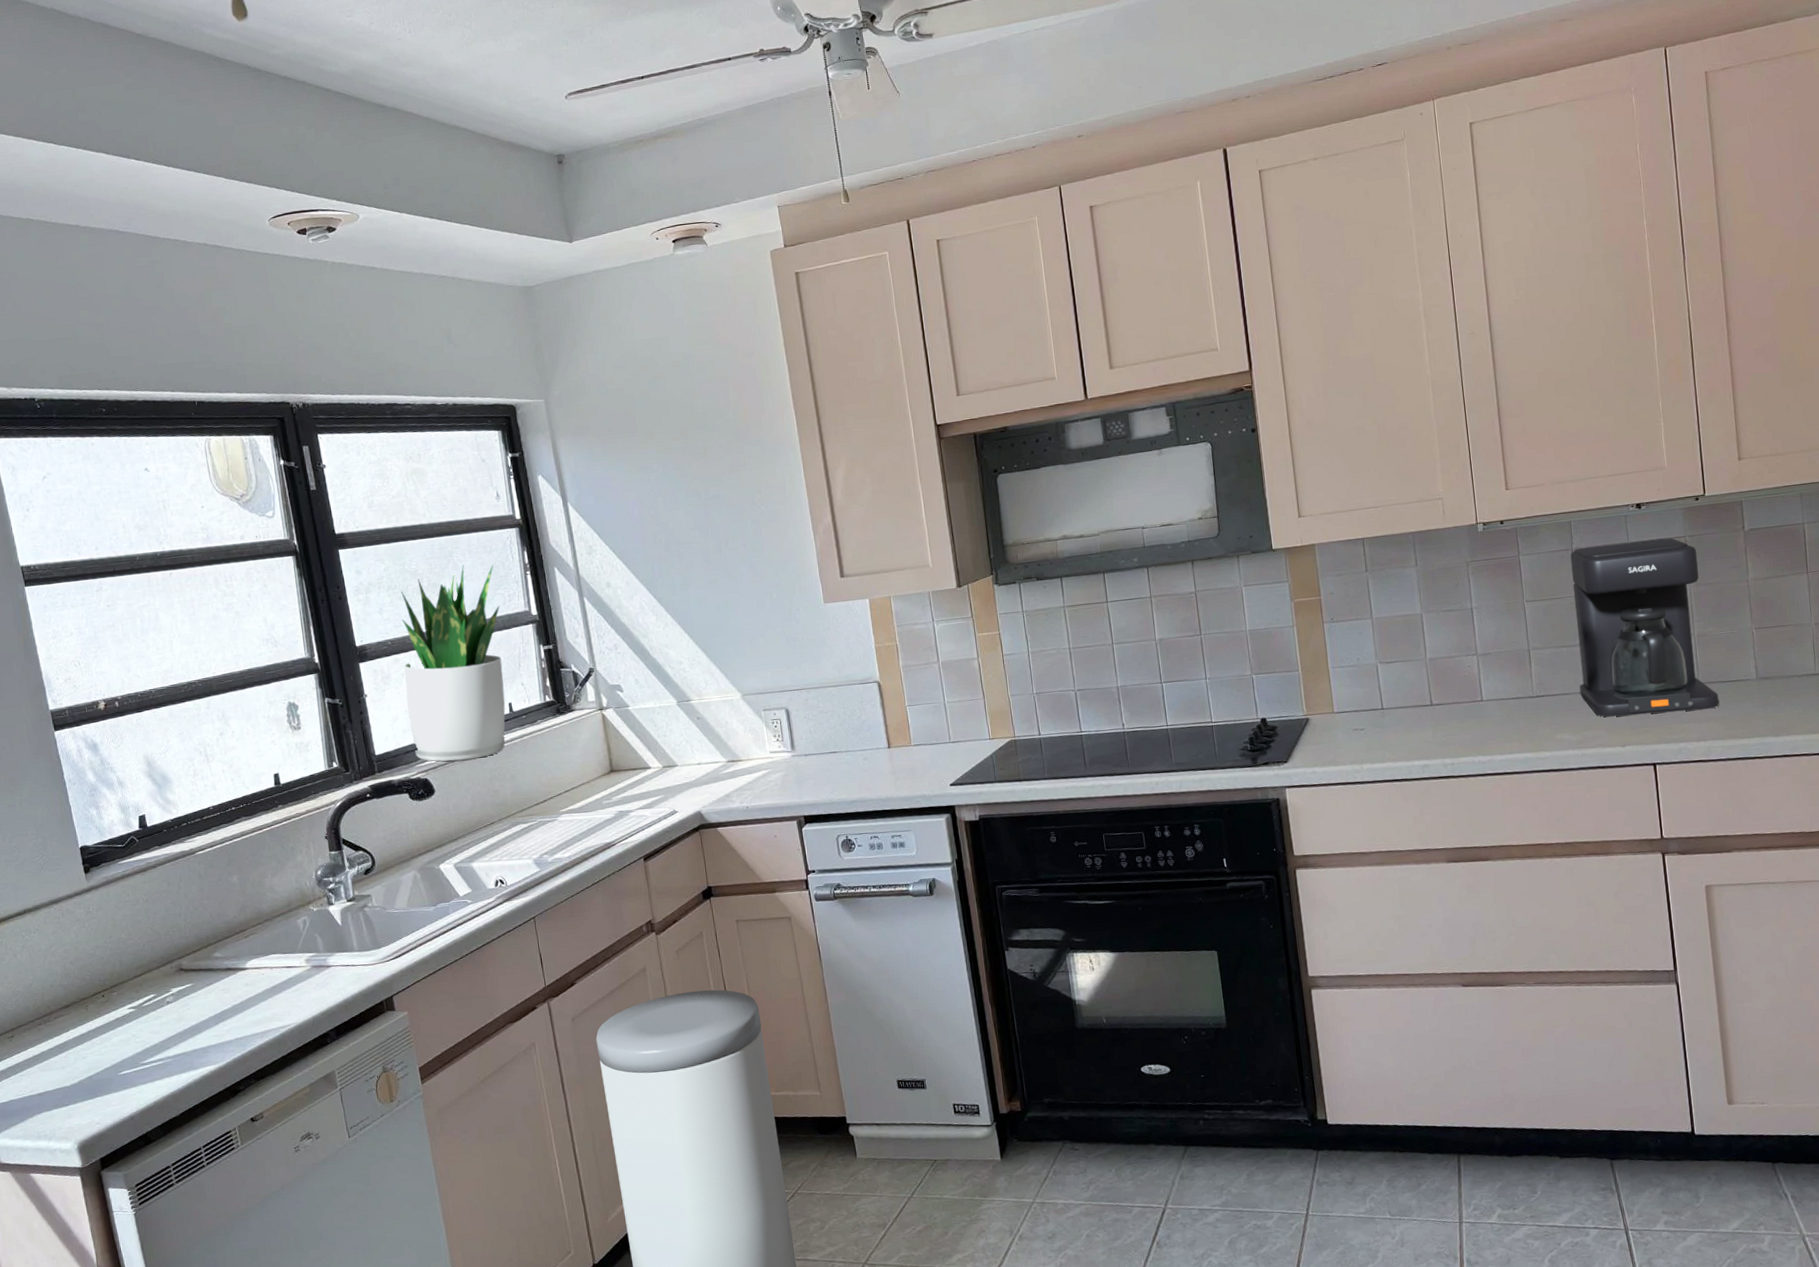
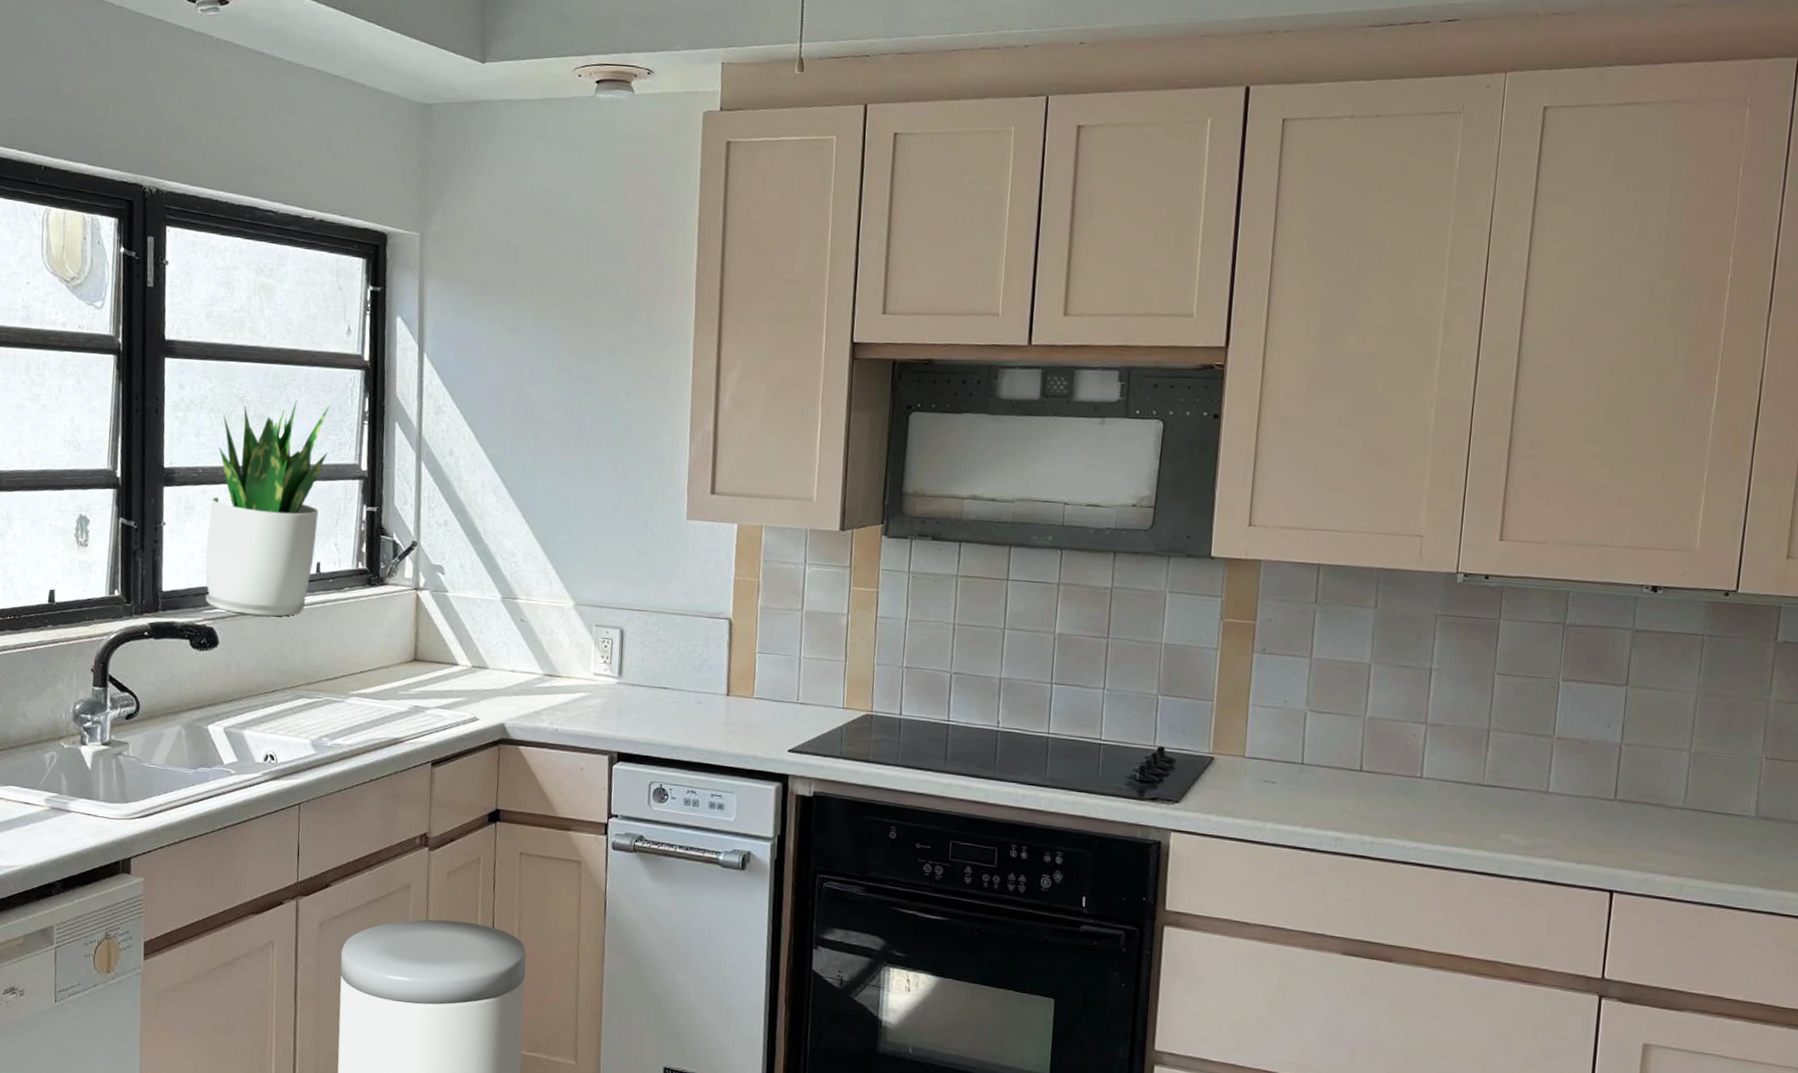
coffee maker: present [1570,537,1720,717] -> none [1539,624,1714,841]

